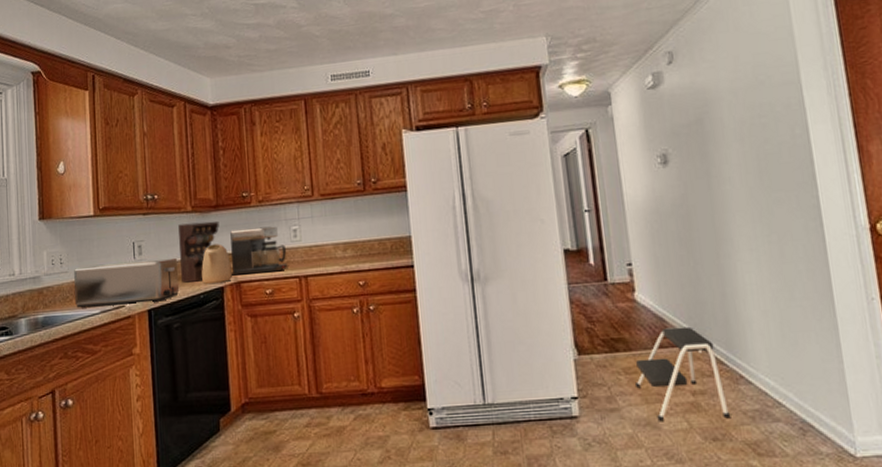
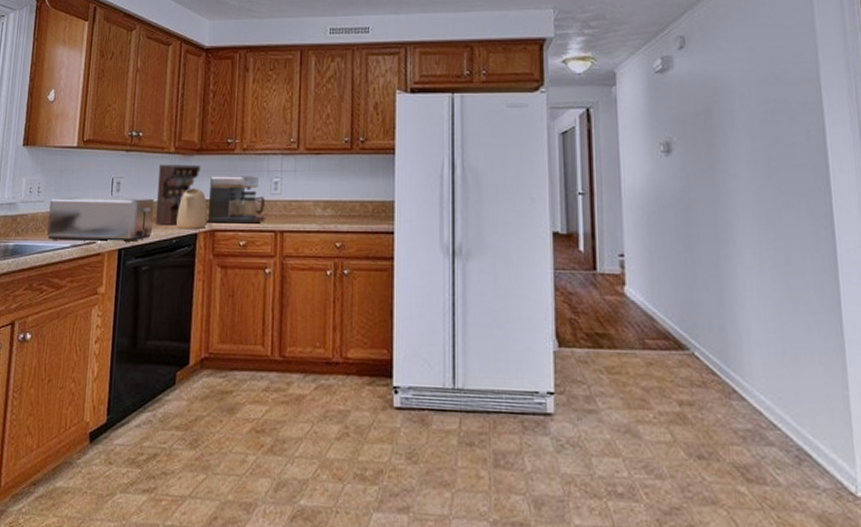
step stool: present [634,326,731,421] -> none [616,328,720,436]

